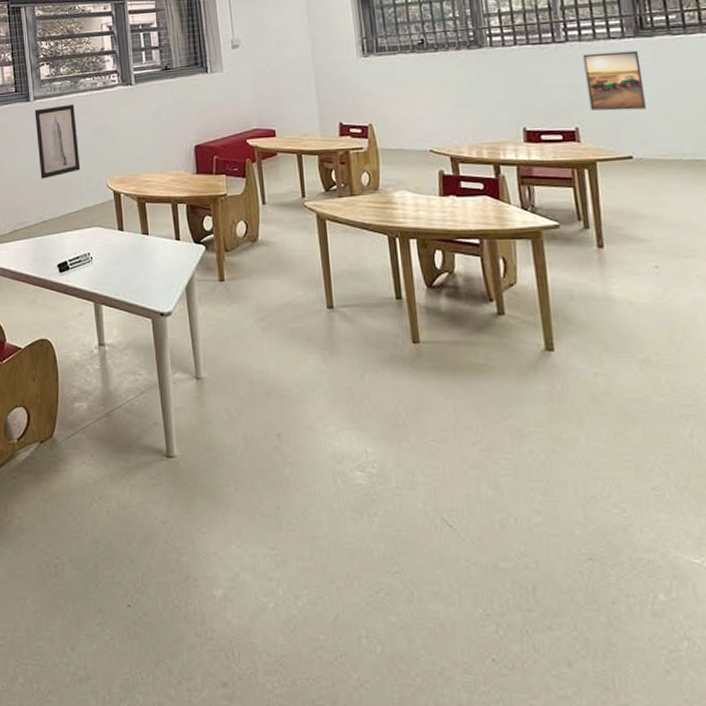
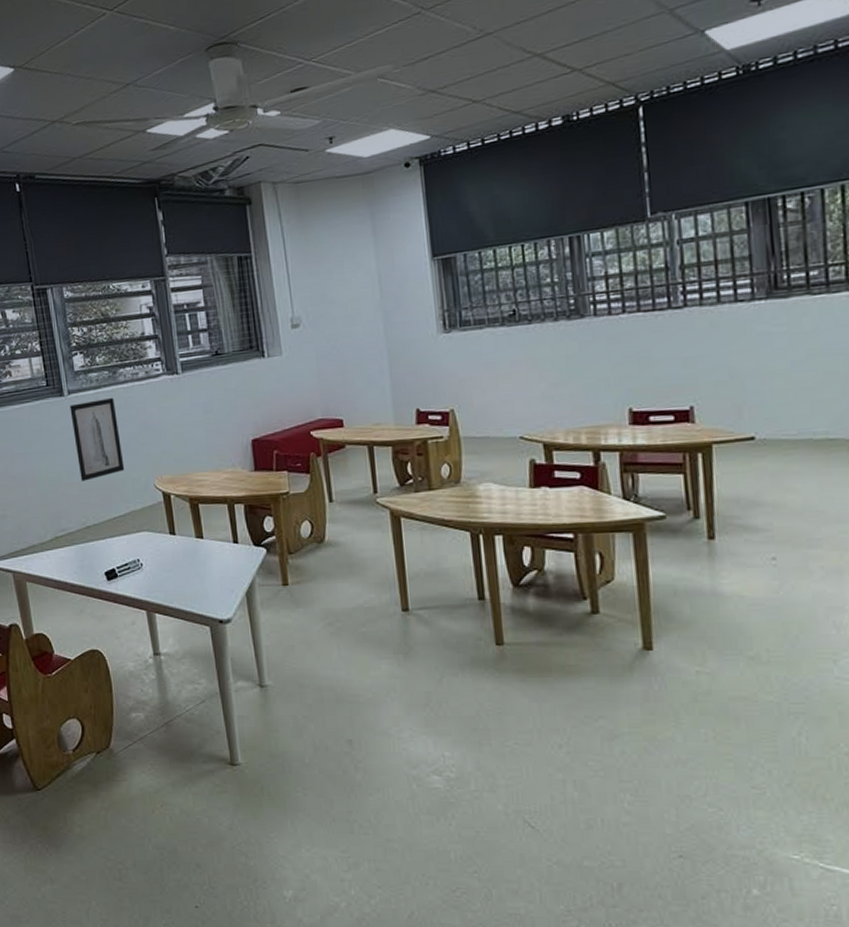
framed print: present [583,50,647,111] -> none [703,314,776,386]

